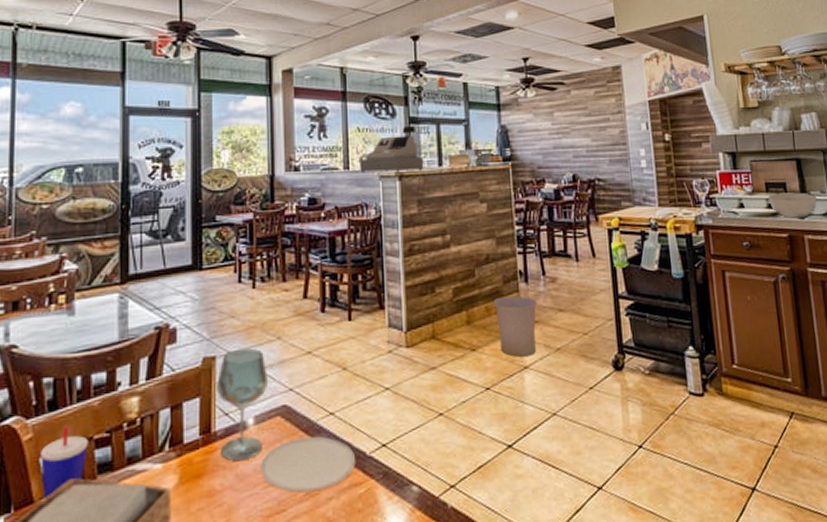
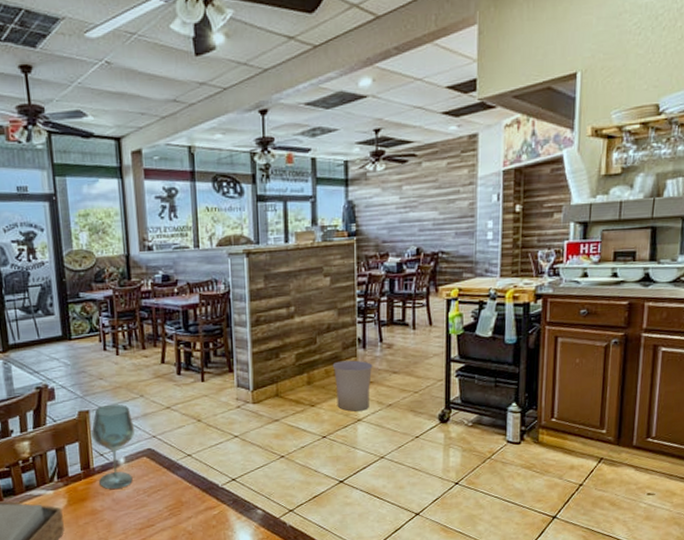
plate: present [261,436,356,493] -> none [132,472,211,513]
cash register: present [360,125,424,174] -> none [209,203,271,251]
bowl: present [769,193,817,218] -> none [615,262,666,287]

